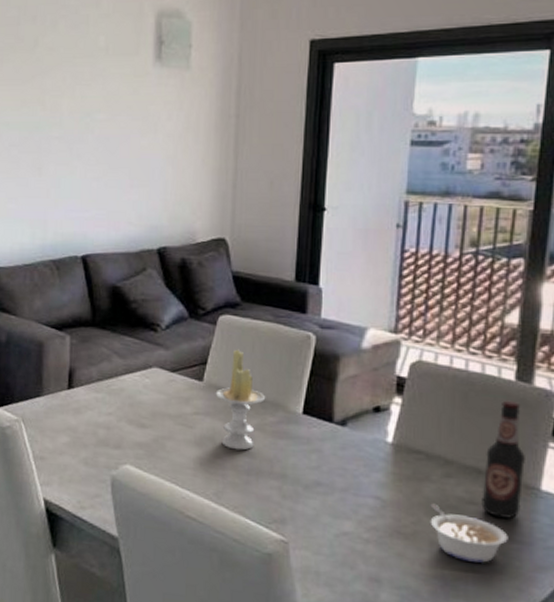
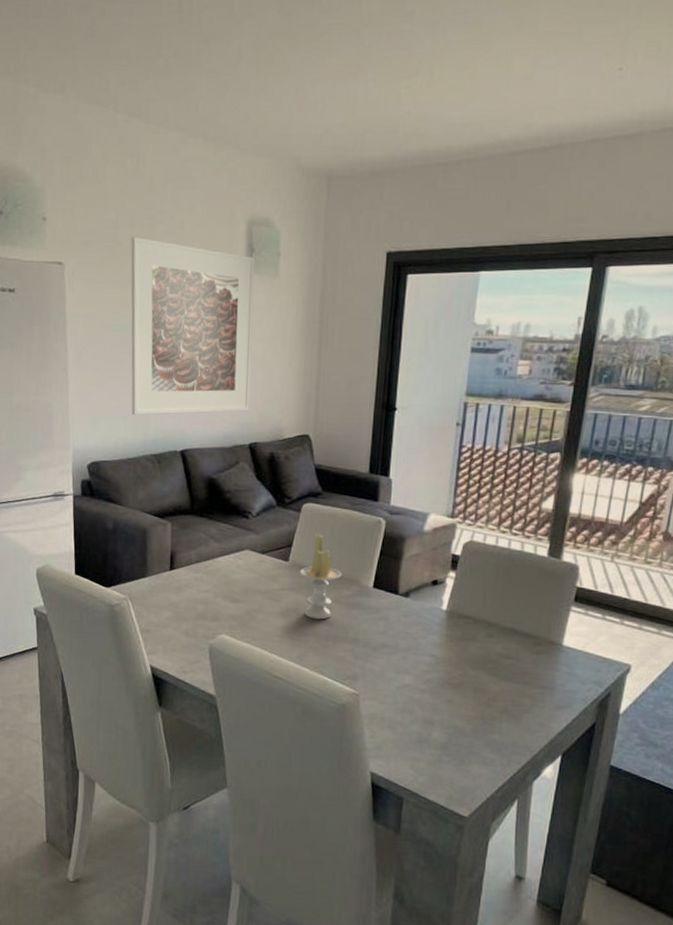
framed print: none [29,33,165,218] -> present [131,237,255,415]
legume: present [430,503,508,563] -> none [474,659,536,705]
bottle: present [481,400,525,519] -> none [515,573,552,669]

